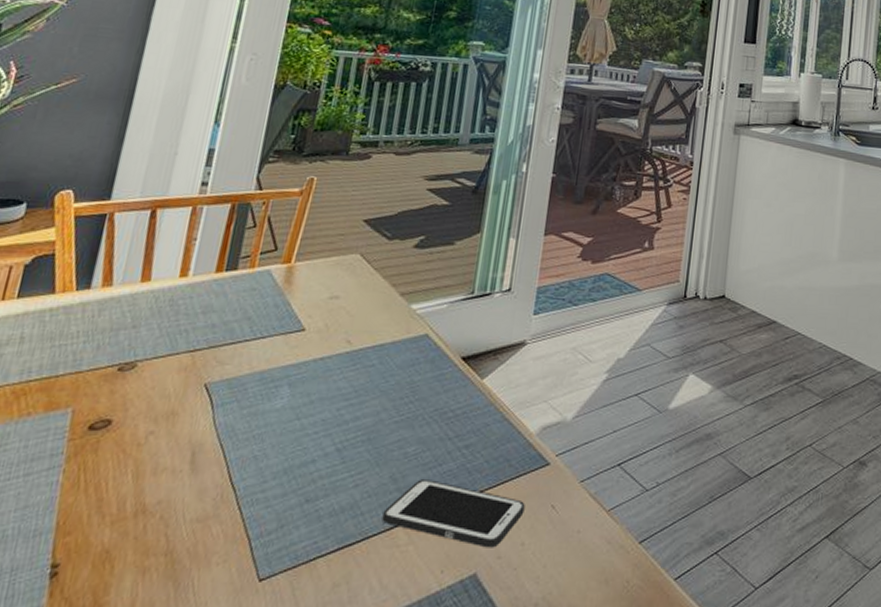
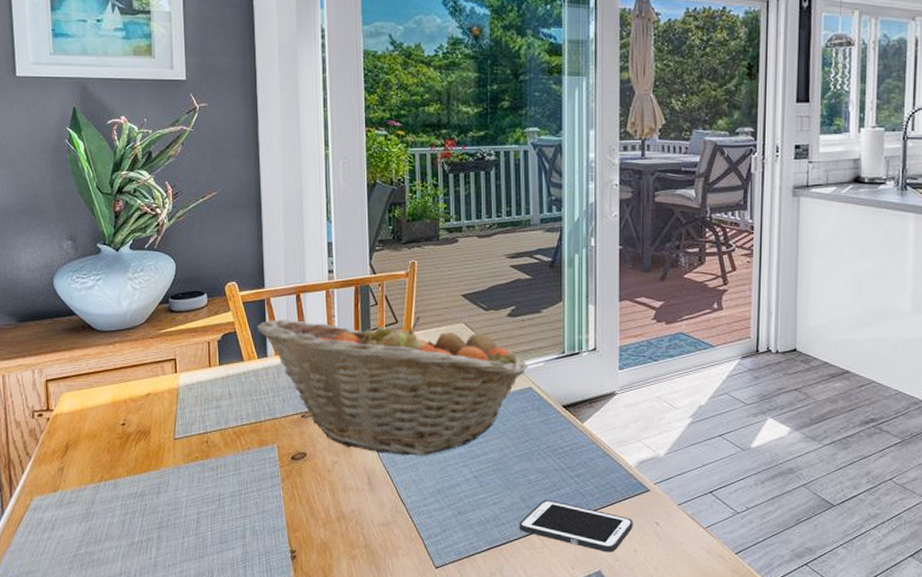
fruit basket: none [85,240,429,423] -> present [256,315,528,456]

